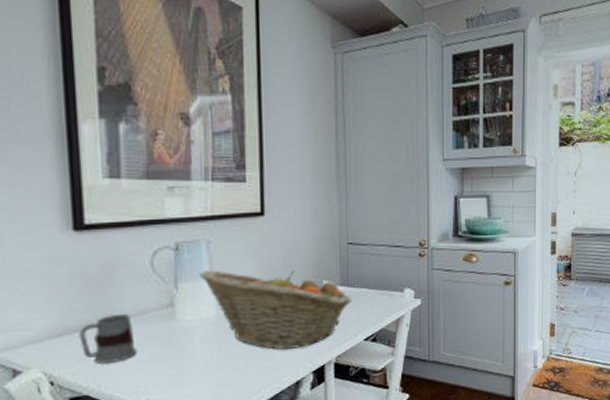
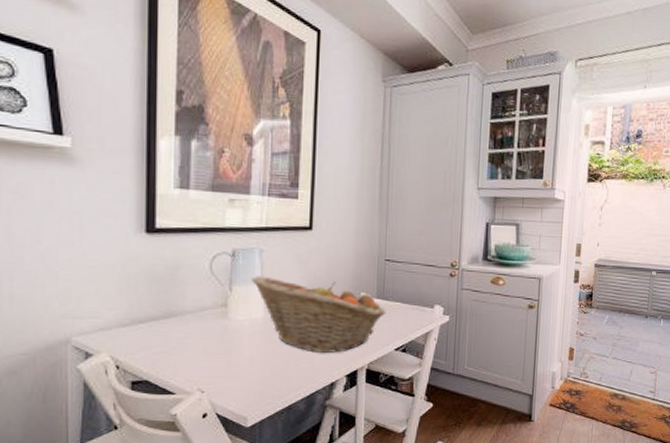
mug: present [79,314,138,365] -> none [144,310,193,354]

